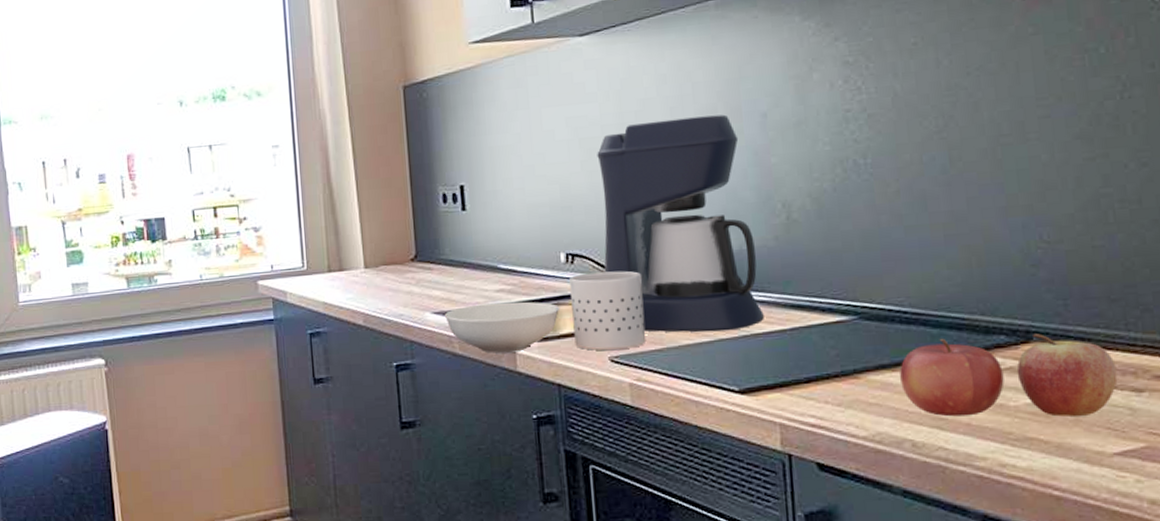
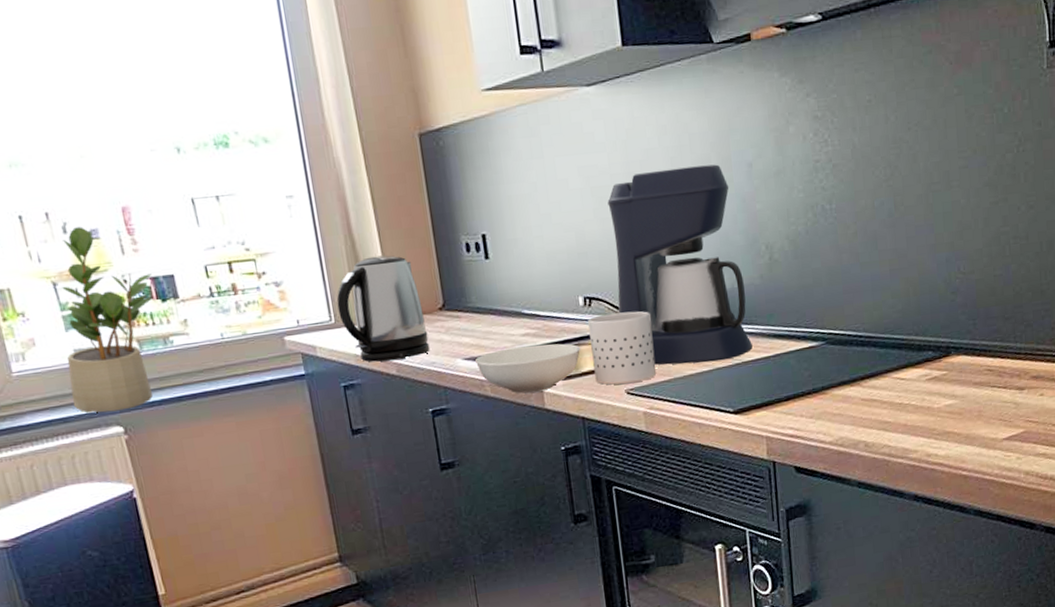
potted plant: none [64,172,146,345] -> present [62,227,153,413]
kettle: none [310,204,399,311] -> present [336,255,430,362]
fruit: present [900,339,1005,417] -> none [856,357,931,420]
fruit: present [1016,334,1118,417] -> none [939,348,1008,414]

